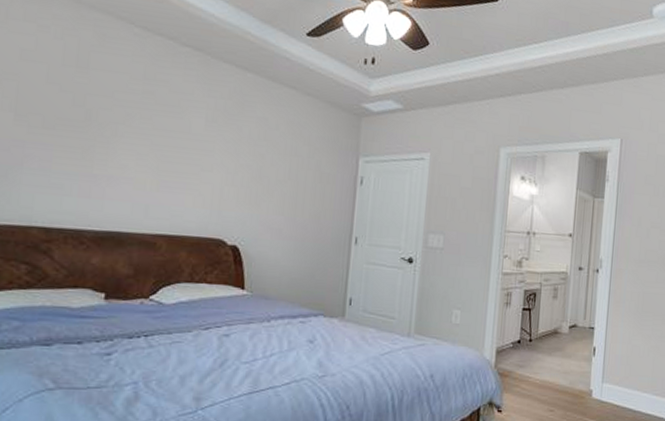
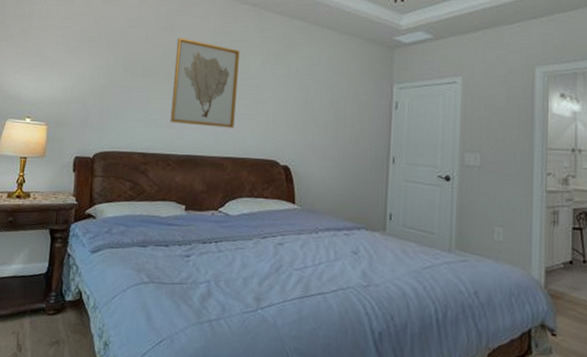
wall art: none [83,80,179,200] -> present [170,37,240,128]

